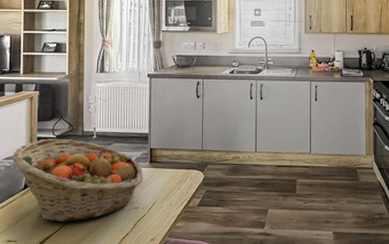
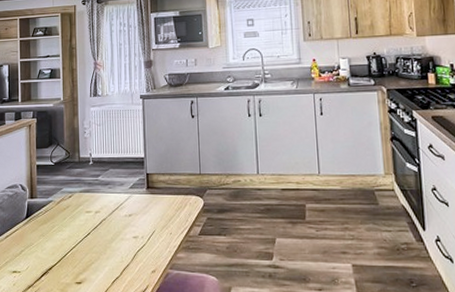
fruit basket: present [12,139,144,222] -> none [14,166,141,252]

